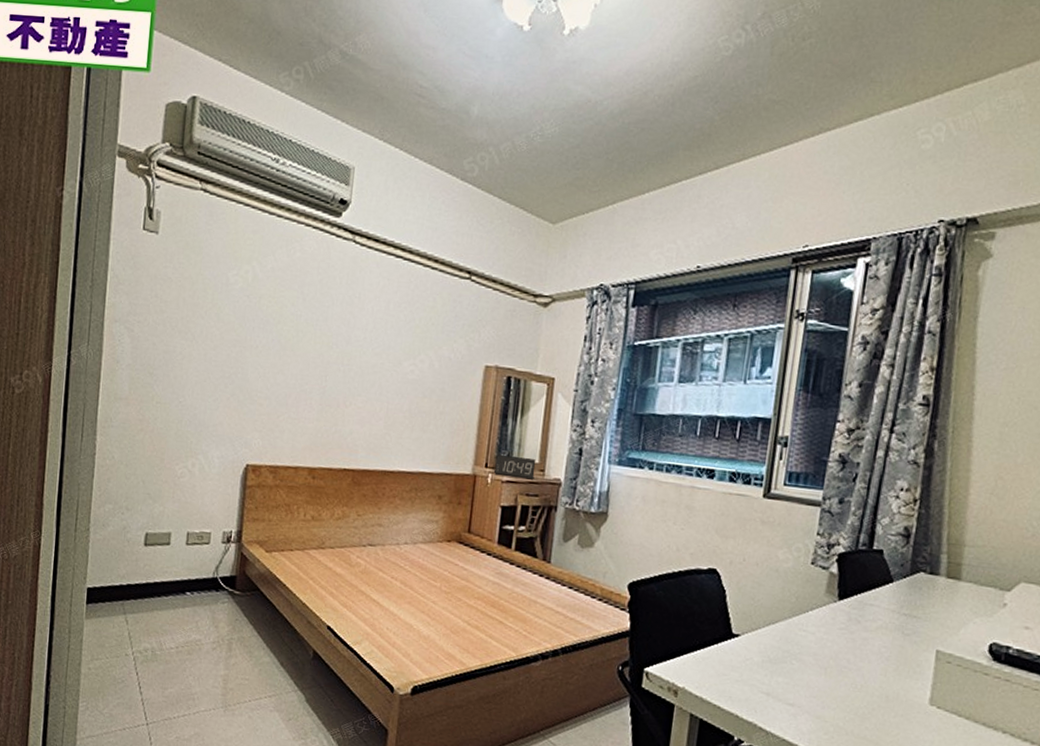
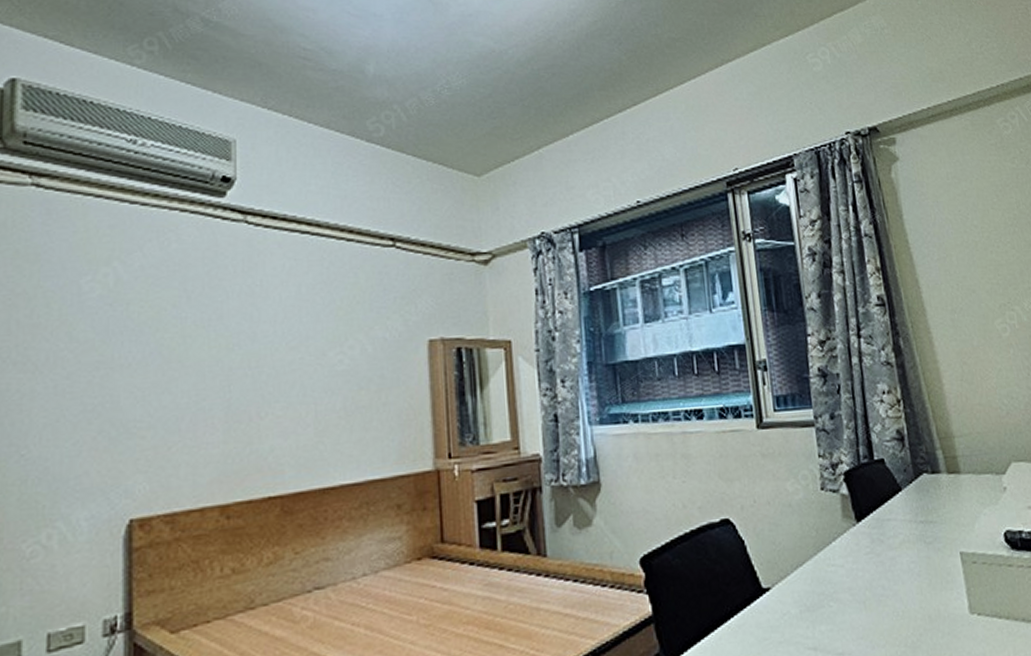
alarm clock: present [494,455,536,480] -> none [460,436,509,466]

